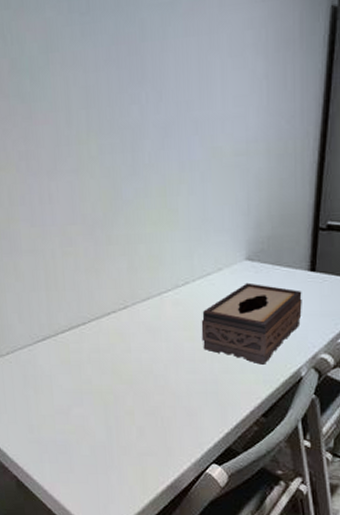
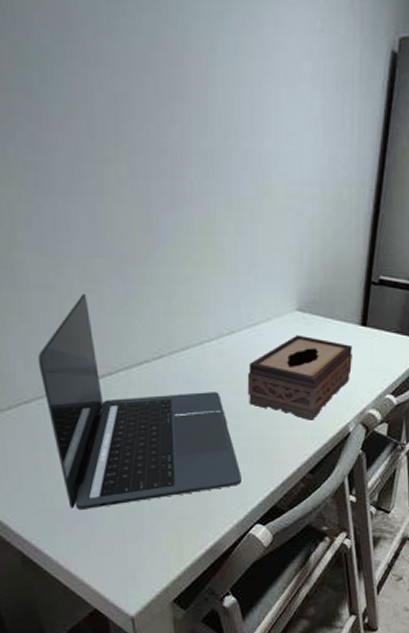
laptop: none [28,256,198,442] -> present [37,294,242,509]

